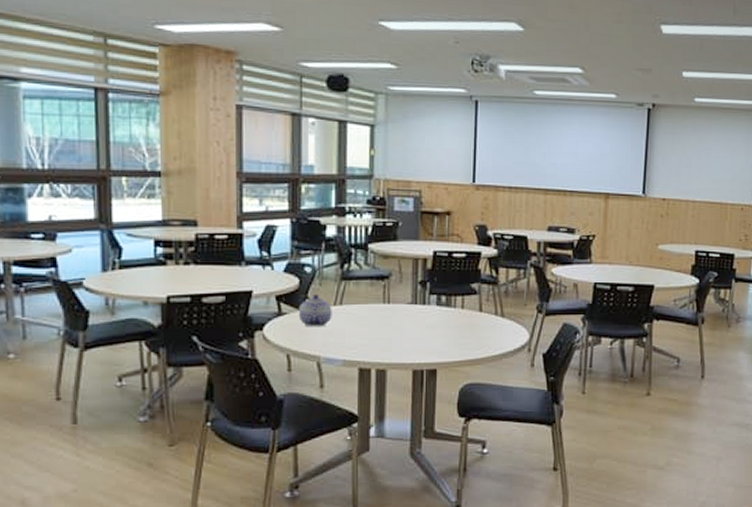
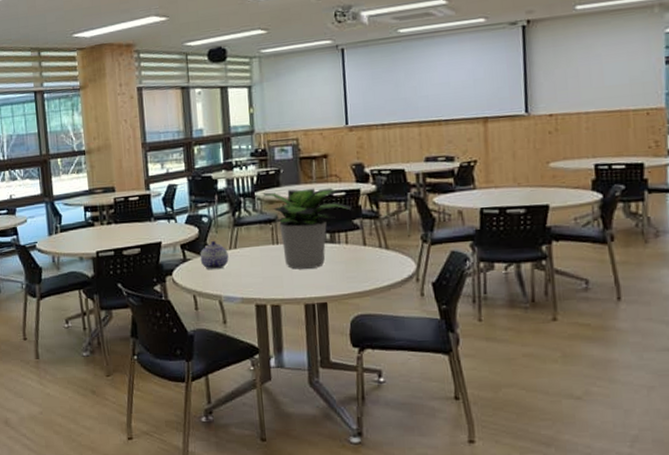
potted plant: none [375,244,471,332] -> present [261,188,352,269]

